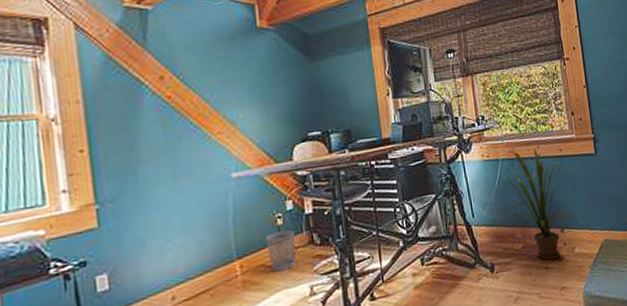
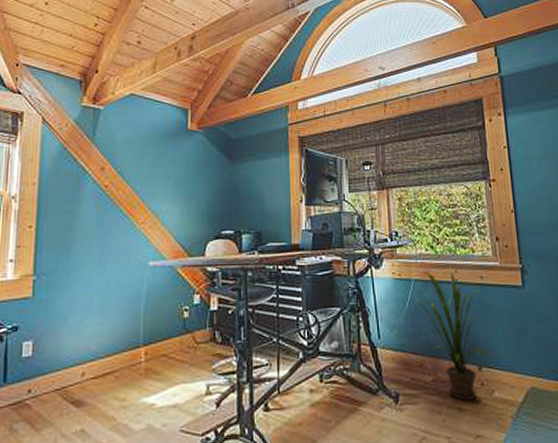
wastebasket: present [265,229,296,273] -> none [171,323,198,366]

